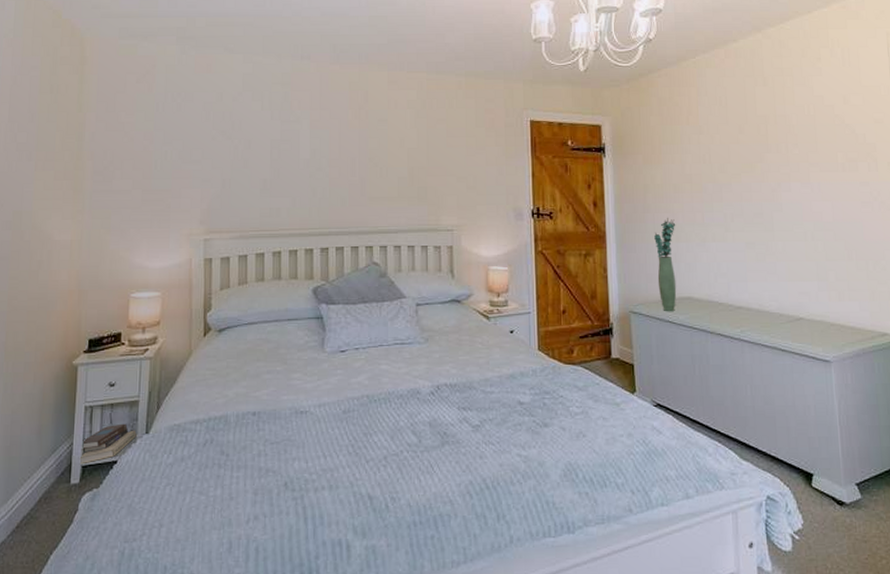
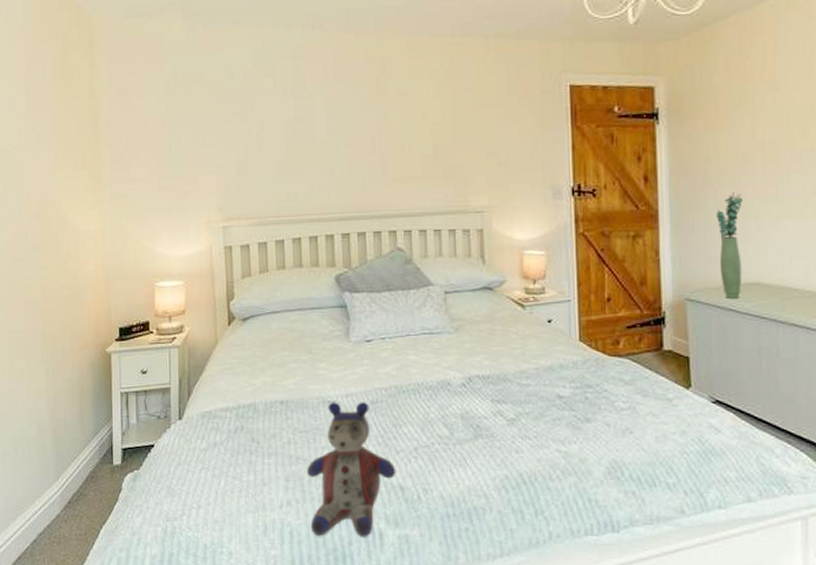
books: present [79,423,137,465] -> none [119,409,171,448]
stuffed bear: none [276,412,365,552] -> present [307,402,396,537]

